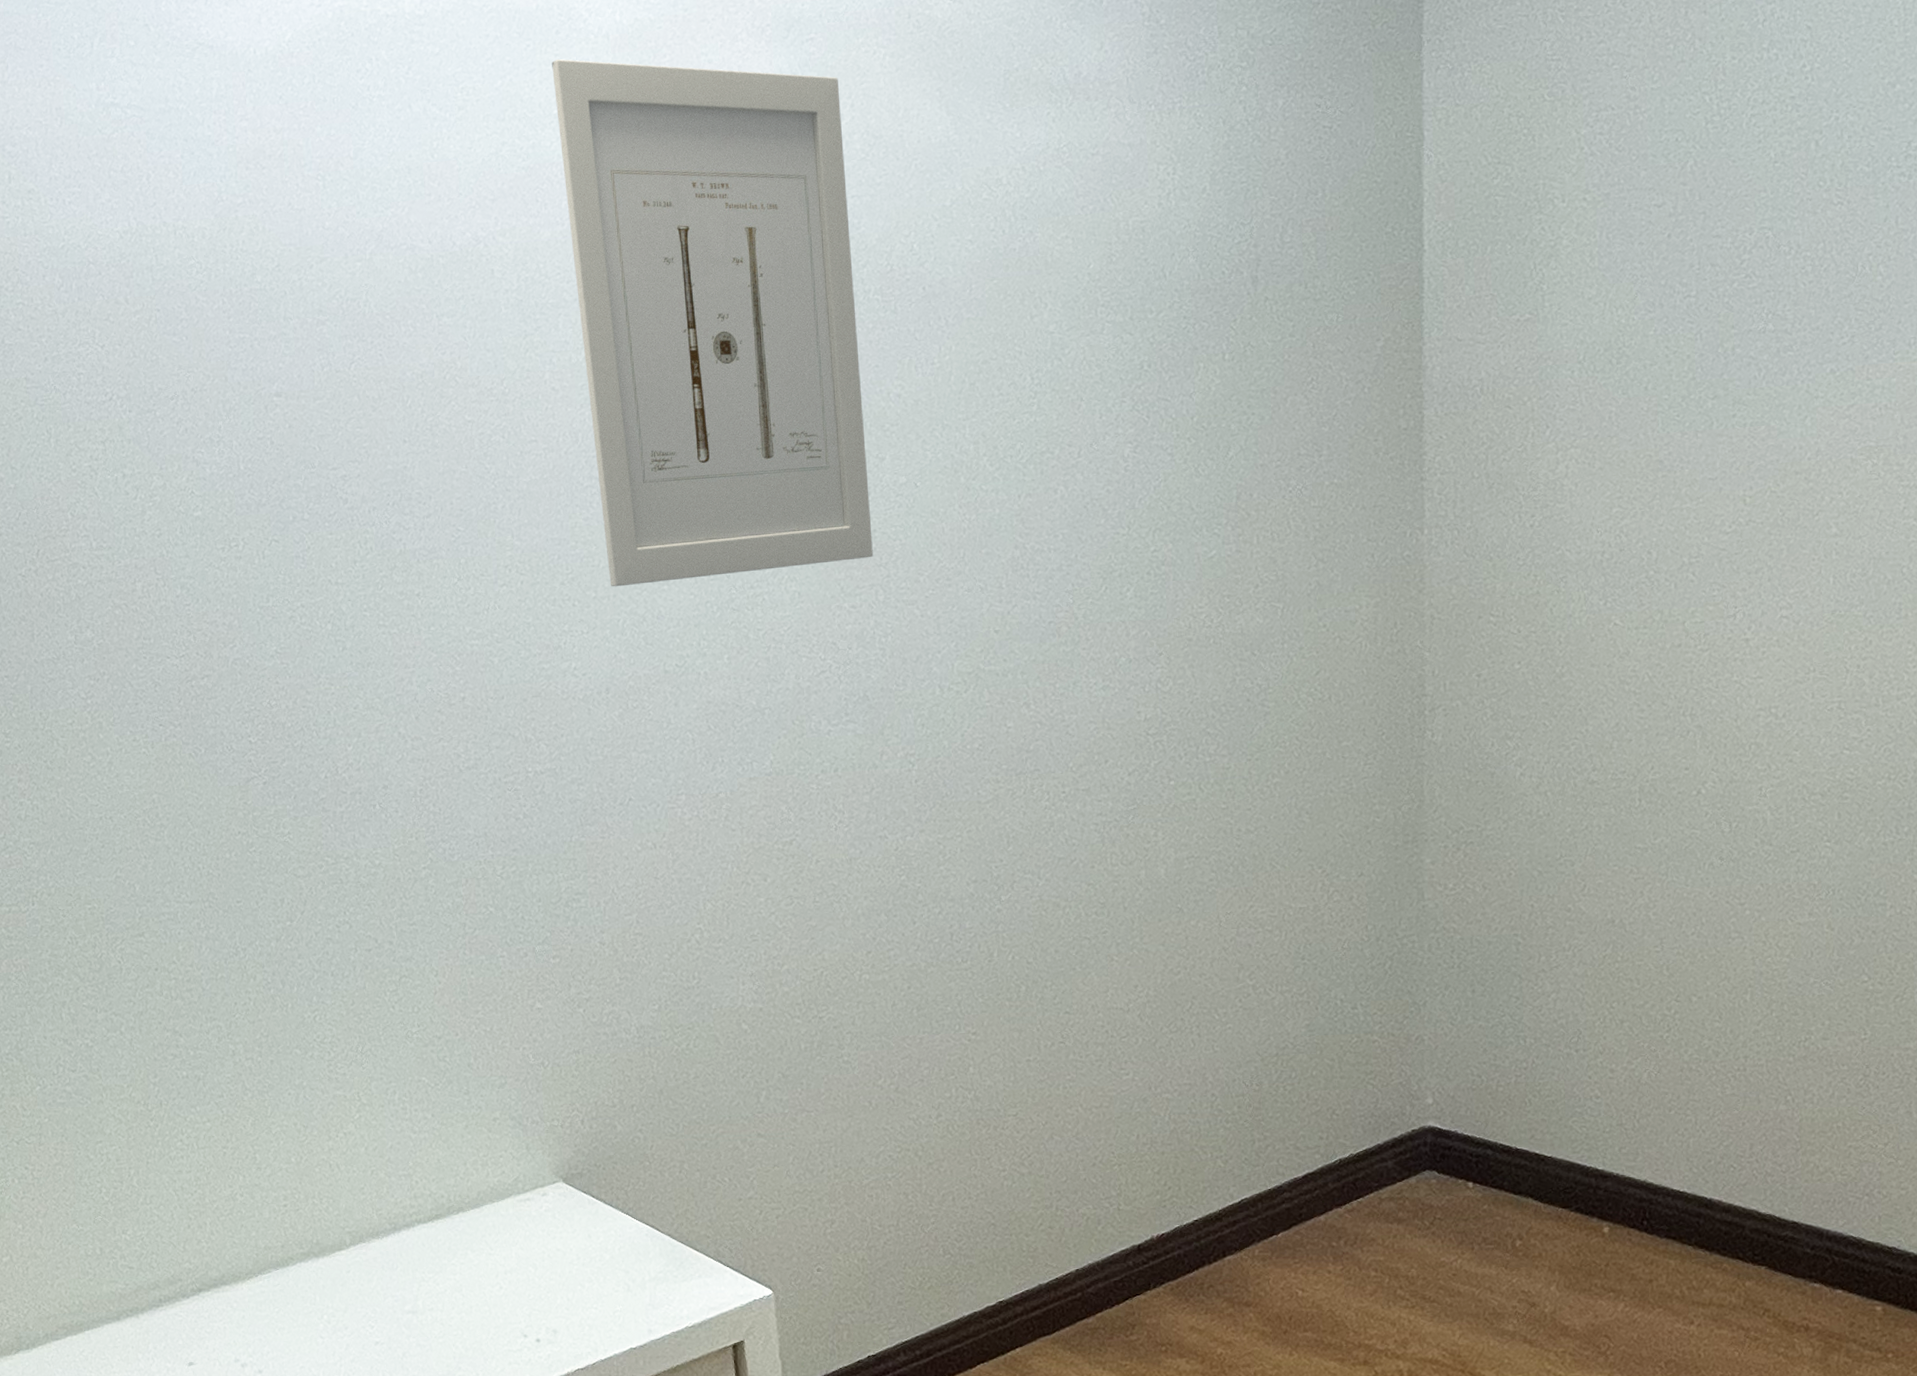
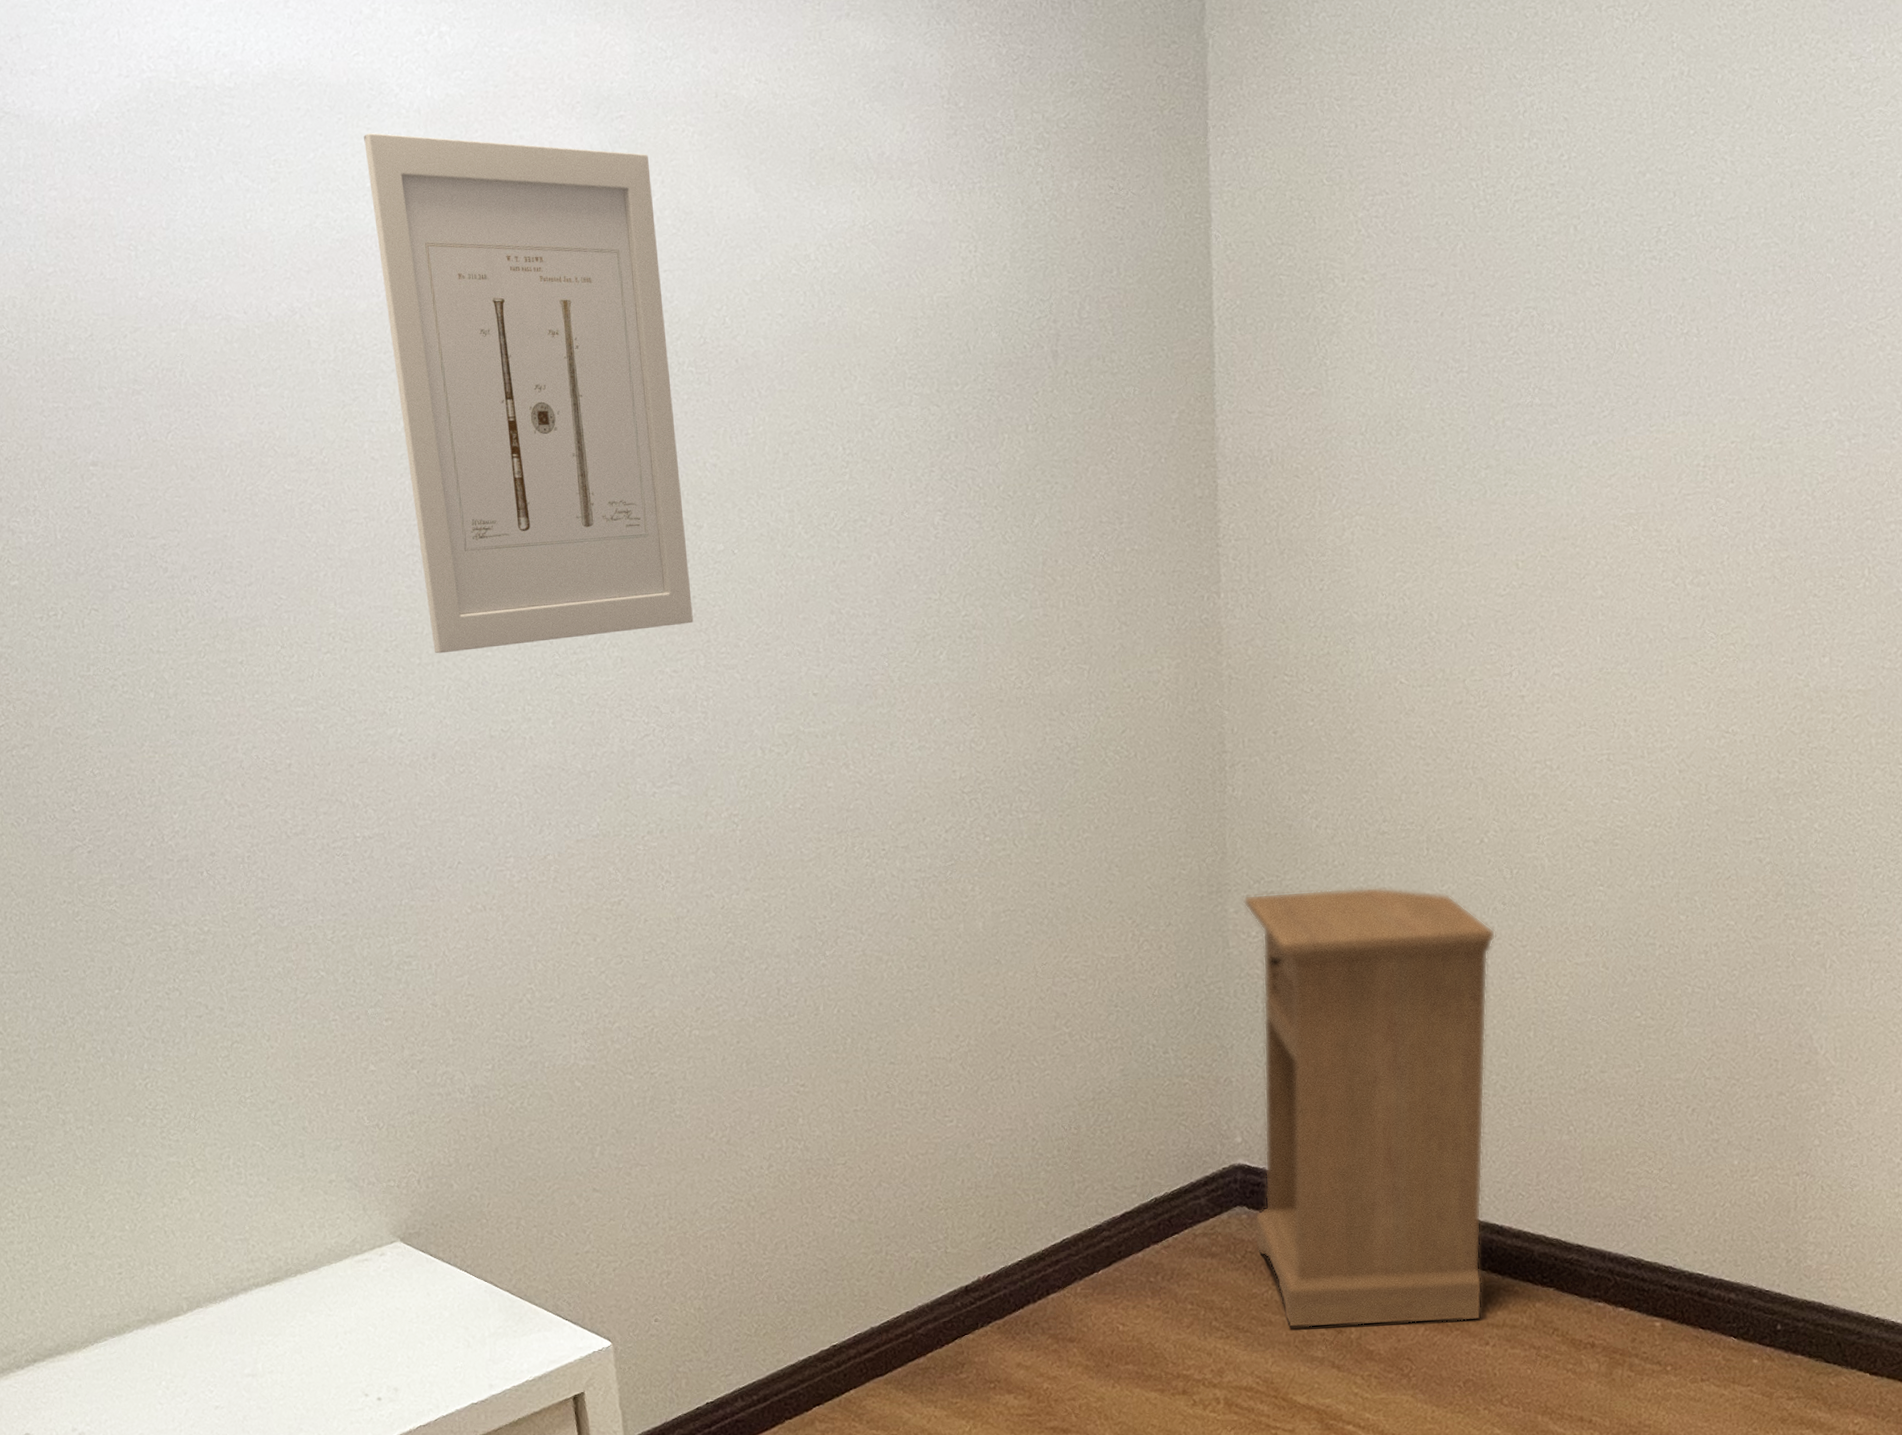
nightstand: none [1441,839,1712,1300] -> present [1243,887,1496,1328]

